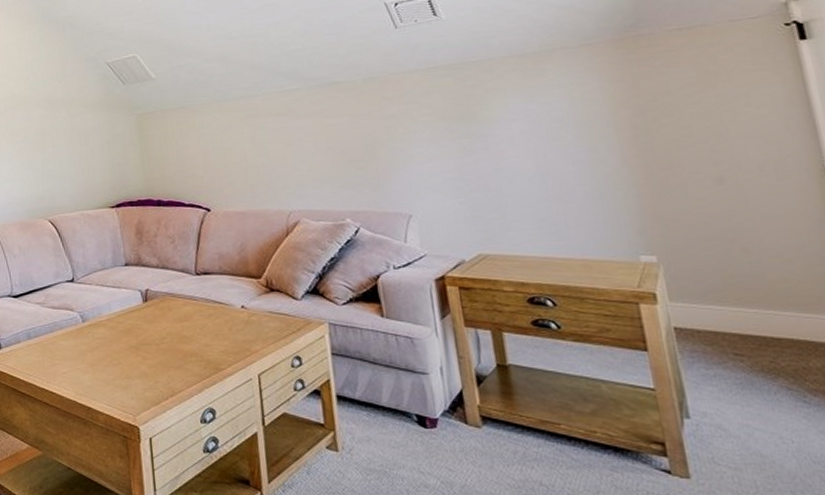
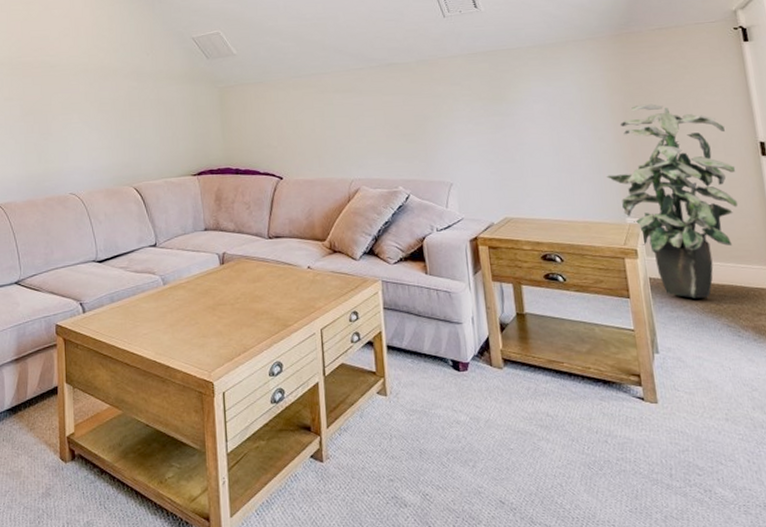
indoor plant: none [610,119,799,353] -> present [606,104,738,298]

